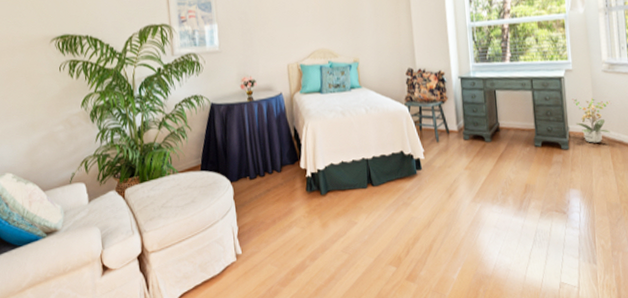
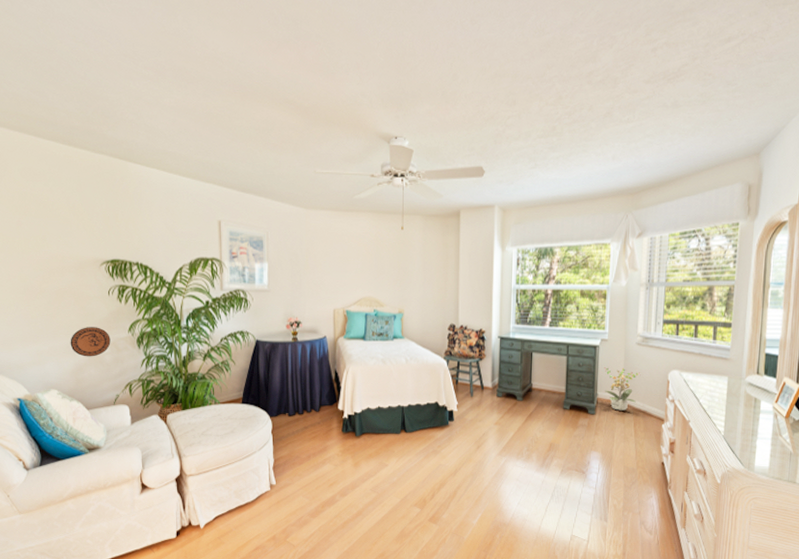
decorative plate: none [23,105,64,137] -> present [70,327,111,357]

